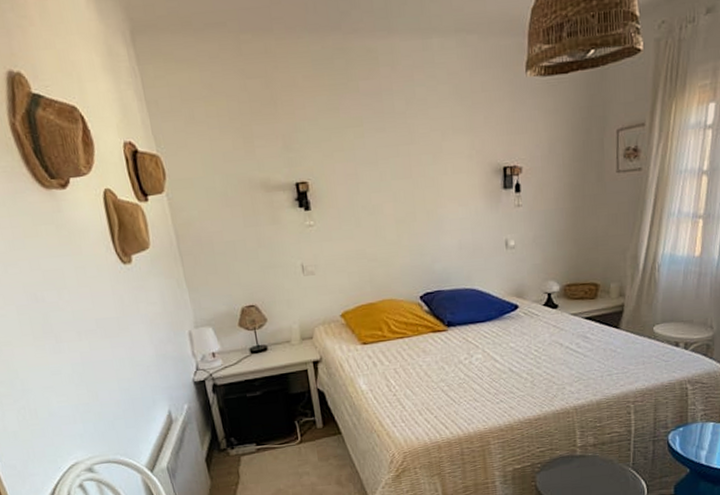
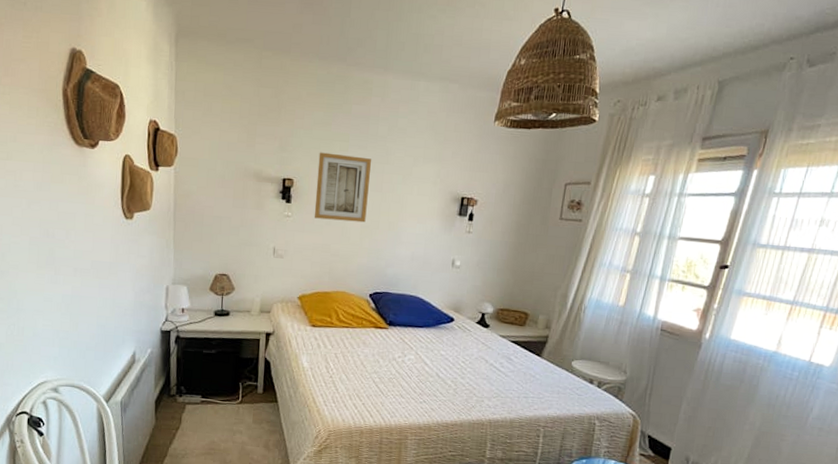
wall art: none [331,141,400,223] -> present [314,152,372,223]

